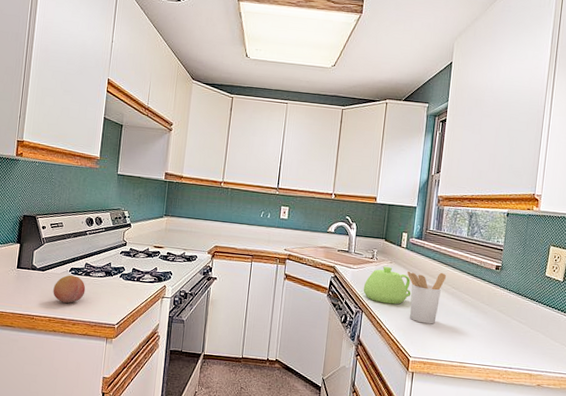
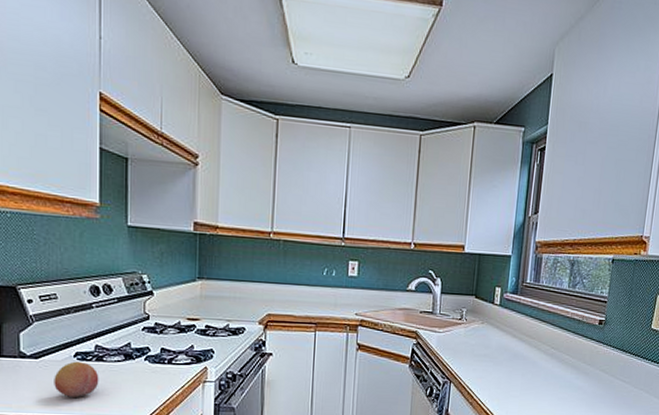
teapot: present [363,266,411,305] -> none [451,327,506,371]
utensil holder: present [407,271,447,324] -> none [501,331,545,391]

